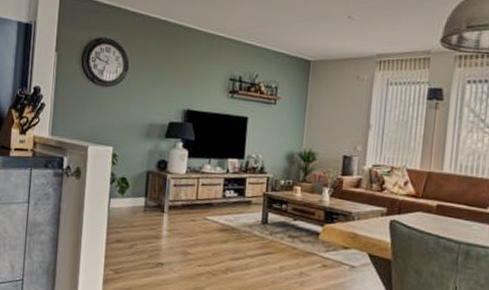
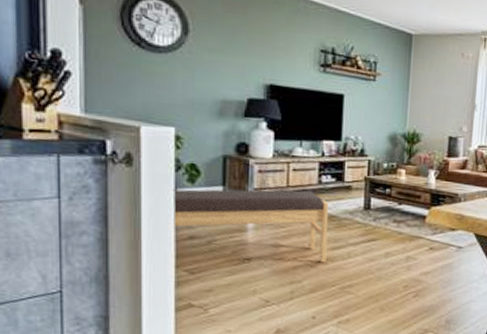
bench: none [107,199,231,272] -> present [172,189,329,263]

